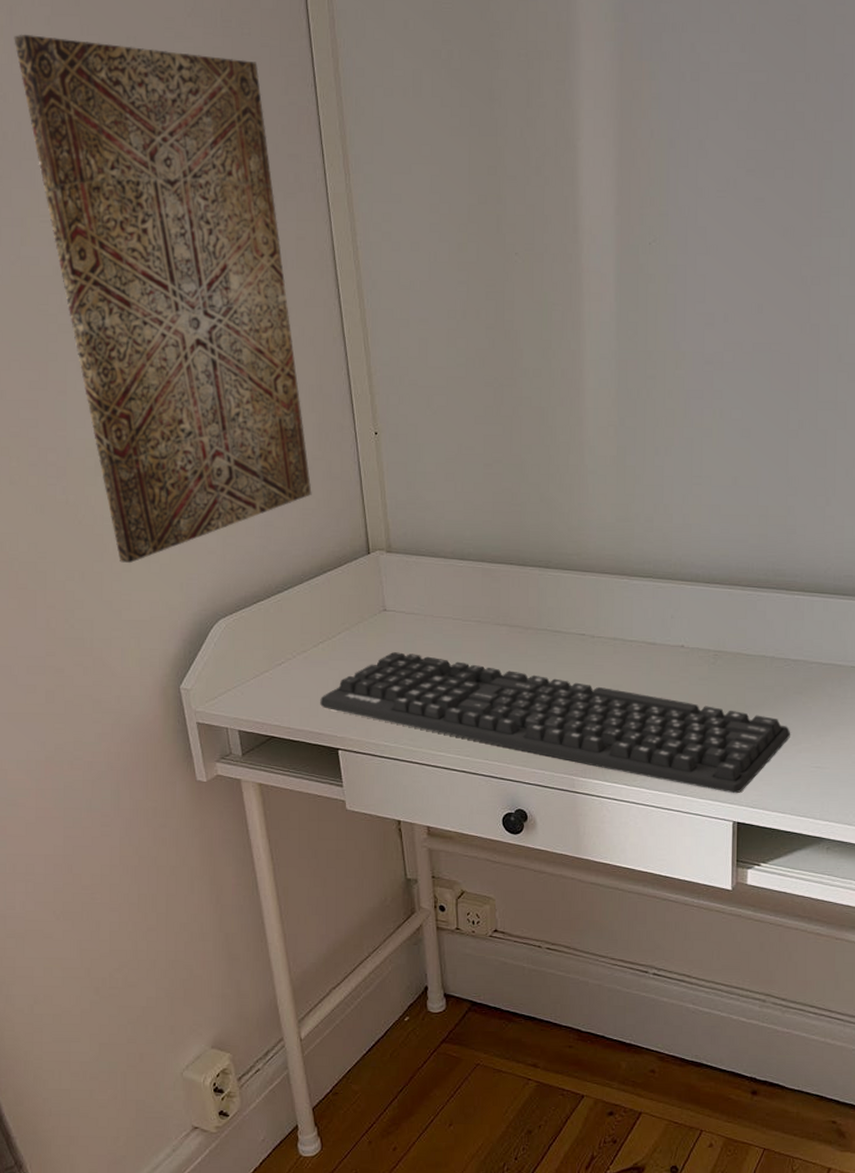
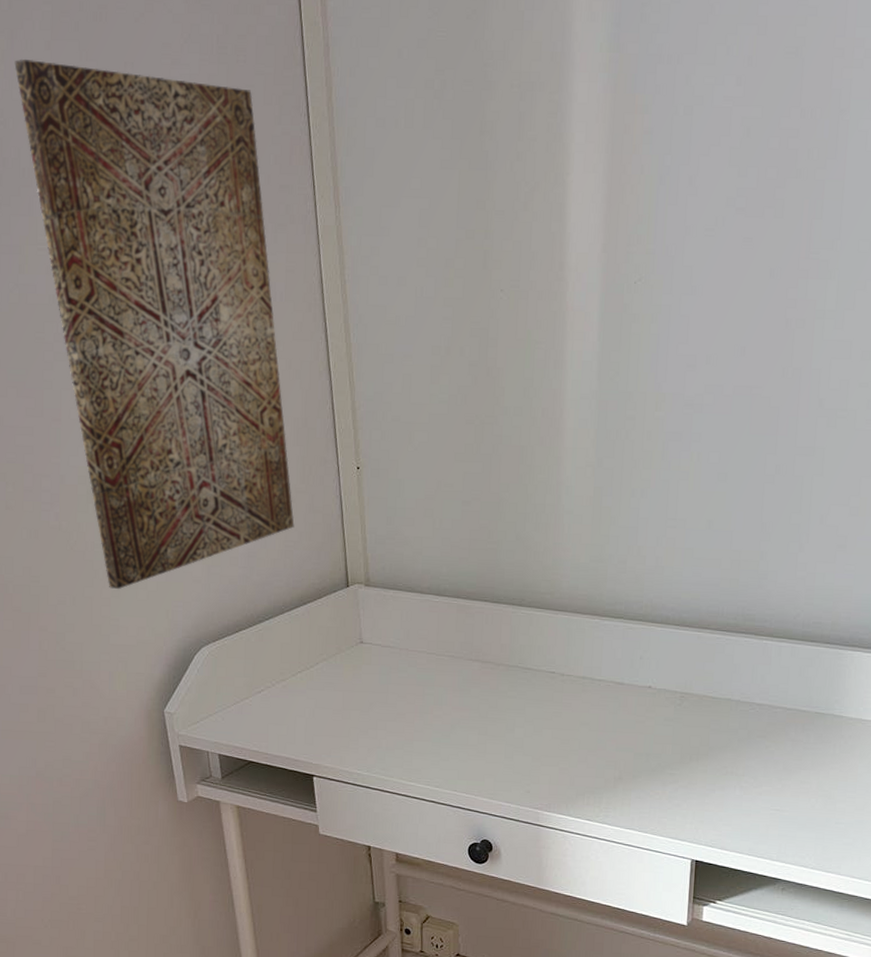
keyboard: present [320,652,791,794] -> none [297,684,753,833]

